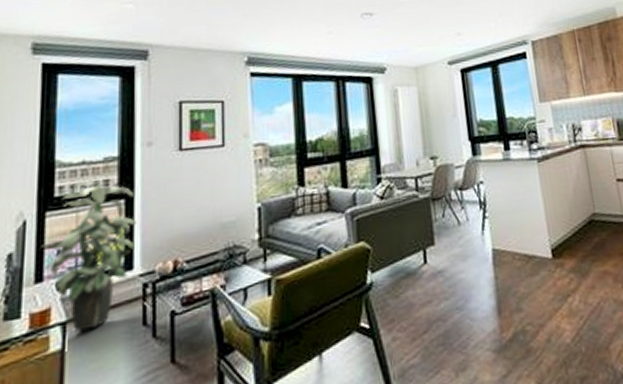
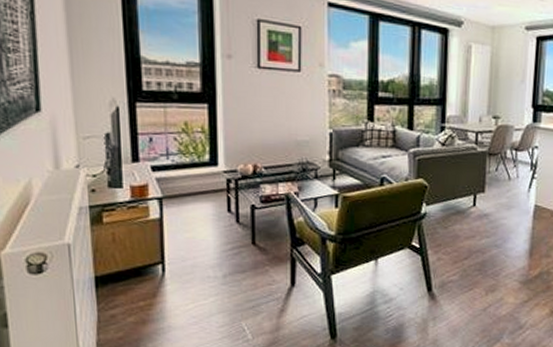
indoor plant: present [41,181,136,332] -> none [134,81,219,207]

